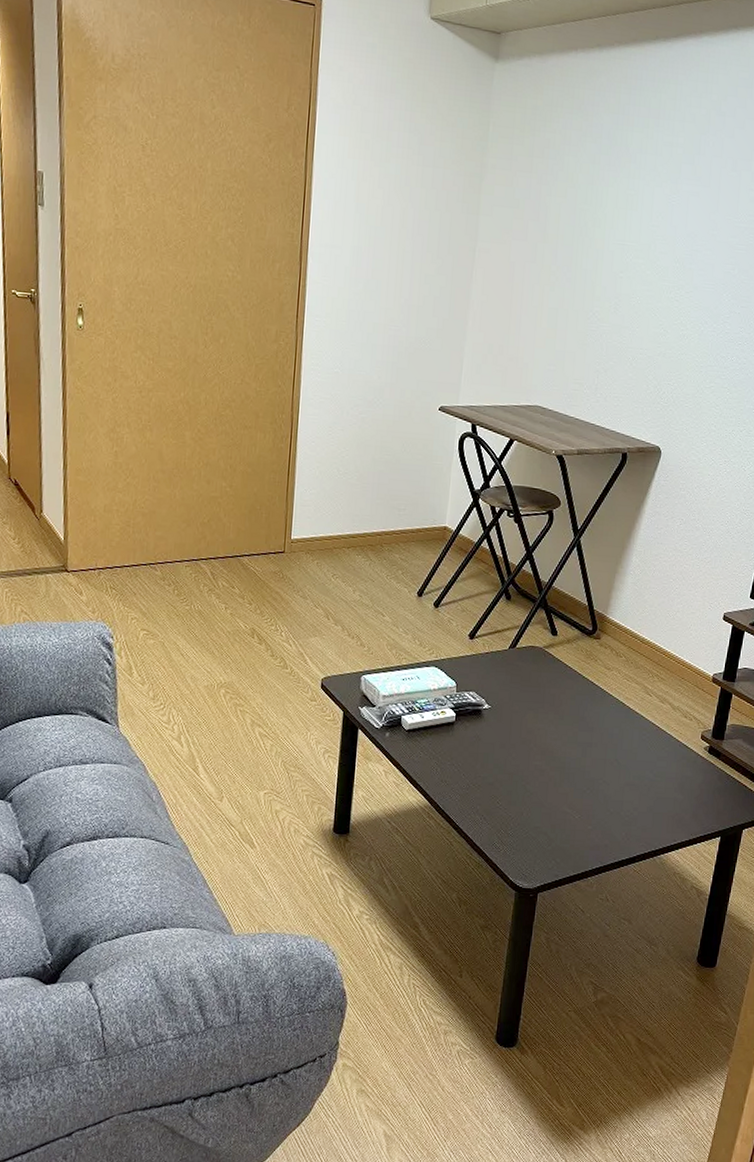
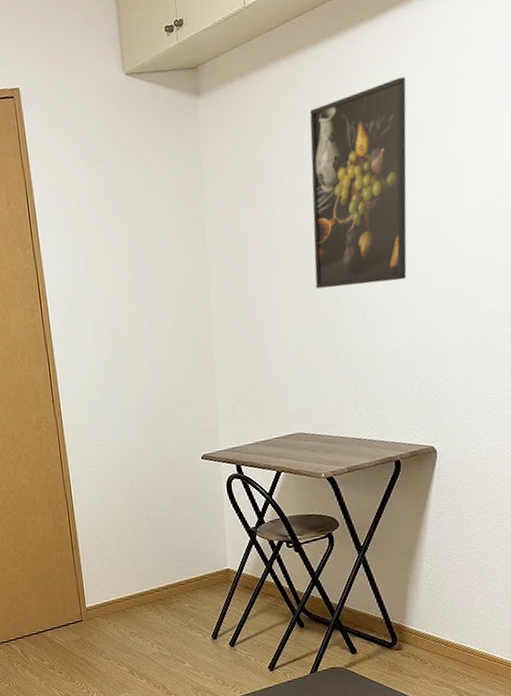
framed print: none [576,99,687,284] -> present [309,77,407,289]

